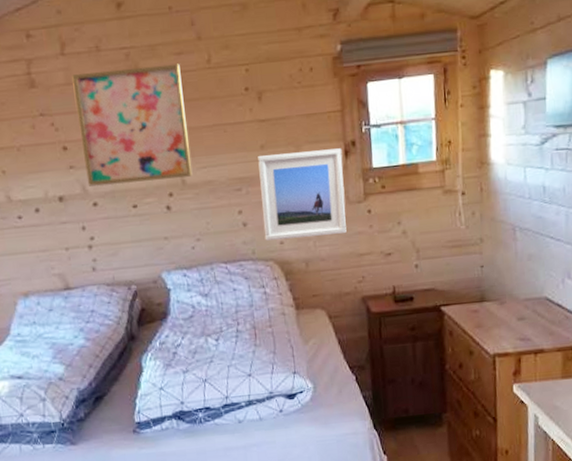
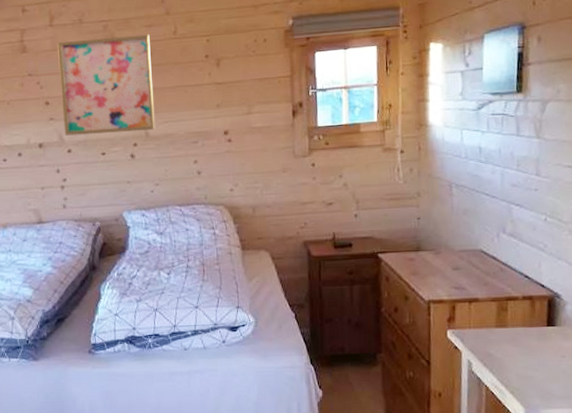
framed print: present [258,148,347,241] -> none [214,109,291,187]

